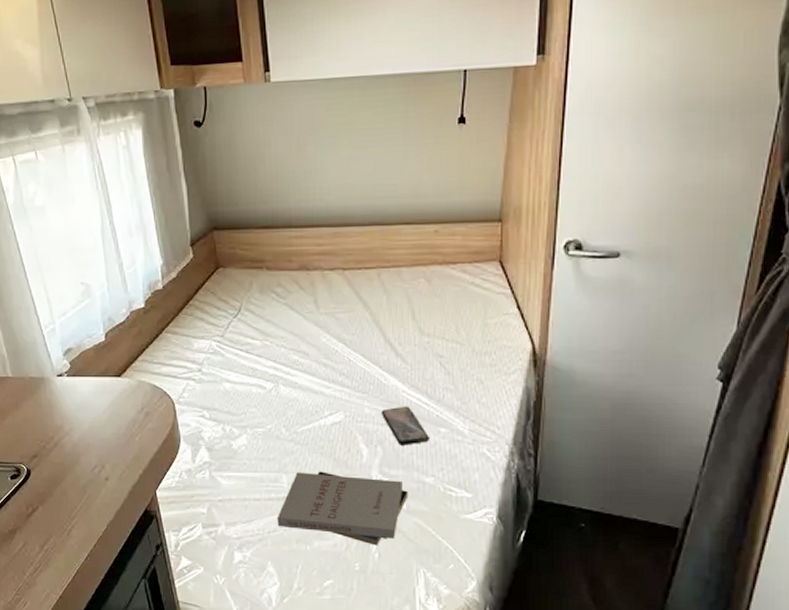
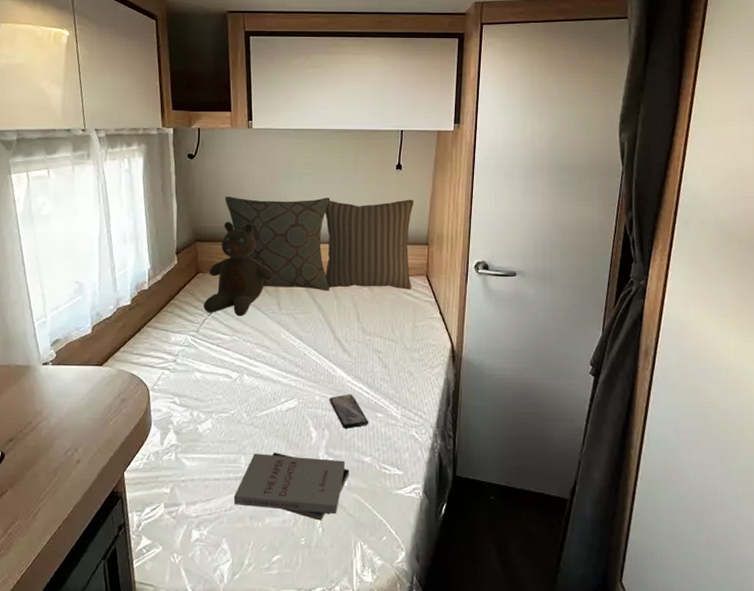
teddy bear: none [227,203,308,318] -> present [204,221,274,317]
pillow: none [243,166,378,285] -> present [225,197,330,291]
pillow: none [366,162,483,280] -> present [324,199,414,290]

